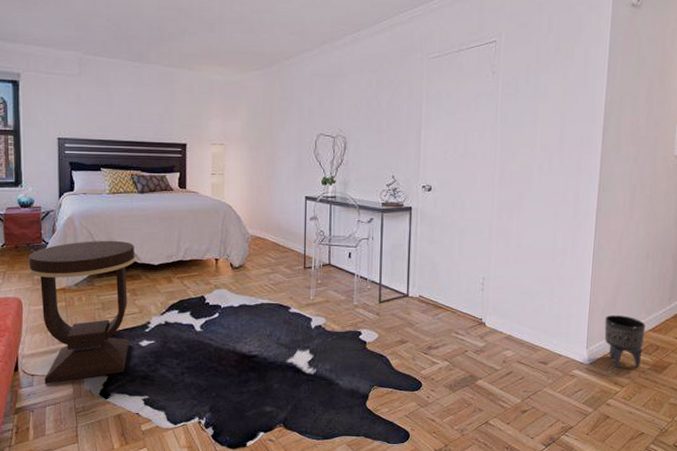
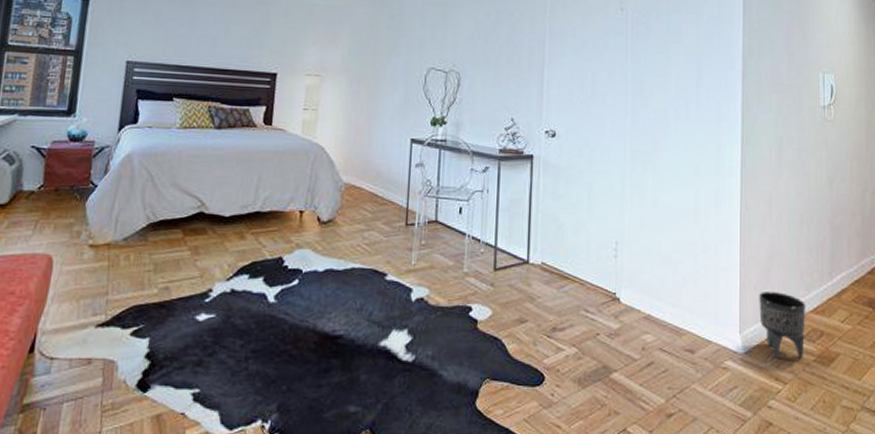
side table: present [28,240,134,384] -> none [66,184,203,371]

